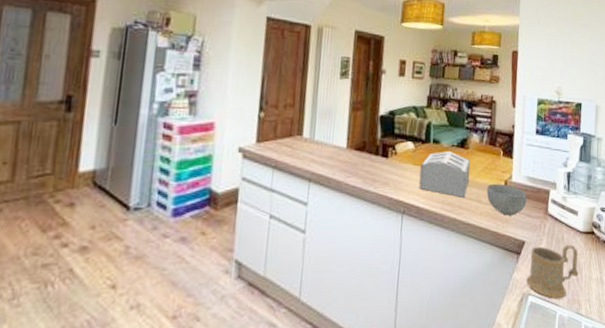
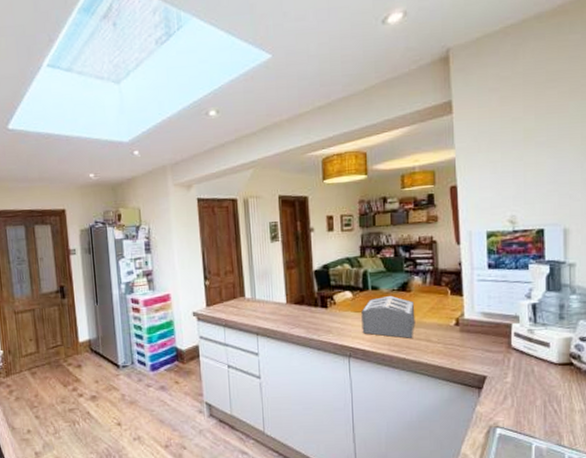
bowl: present [486,183,527,216] -> none [436,321,484,352]
mug: present [526,244,578,299] -> none [492,377,556,431]

